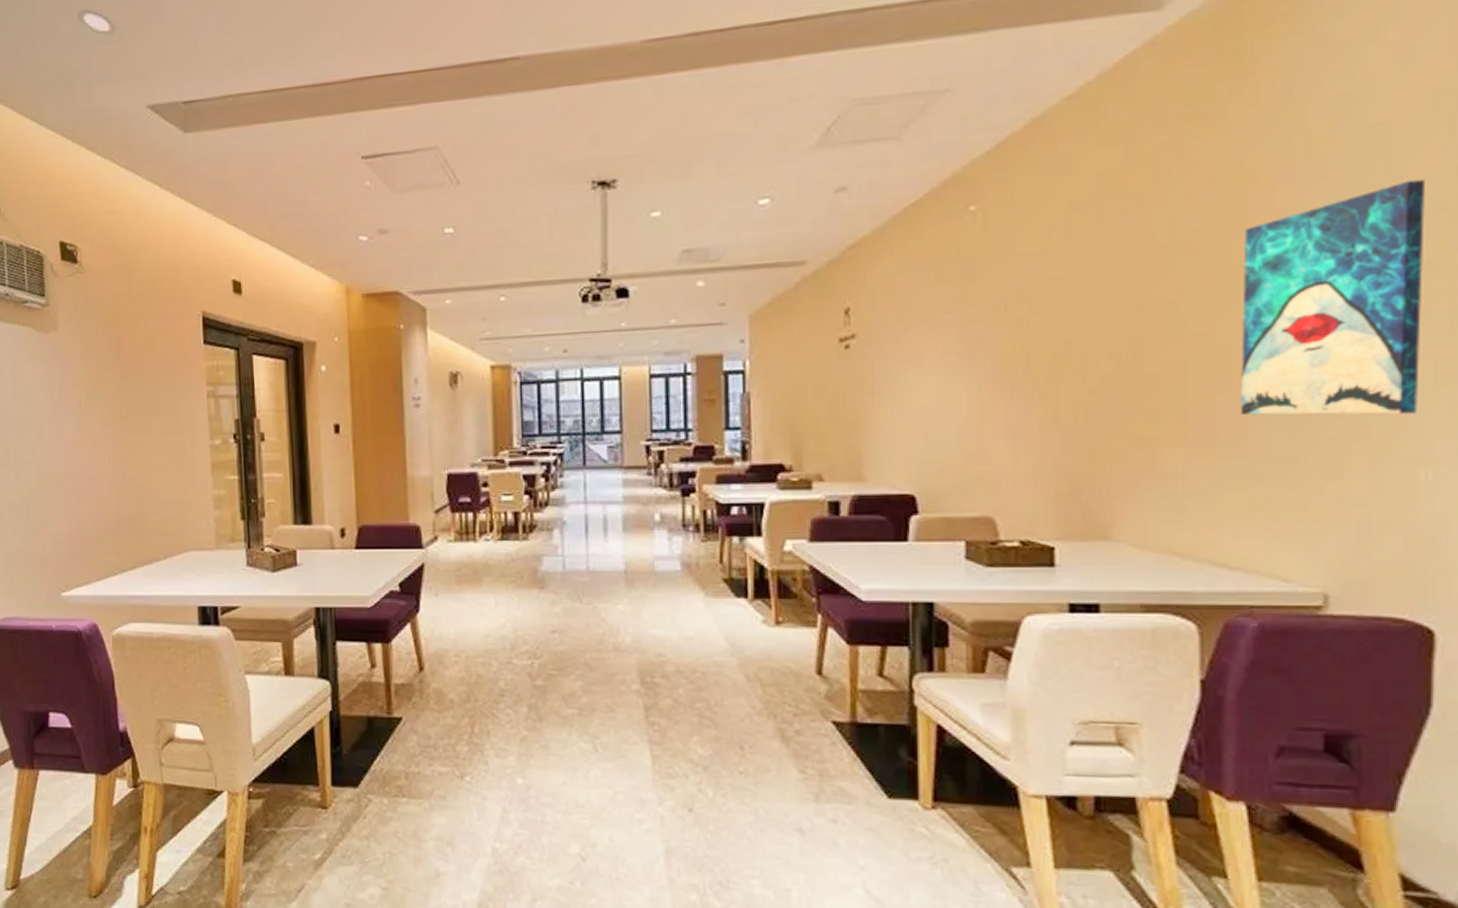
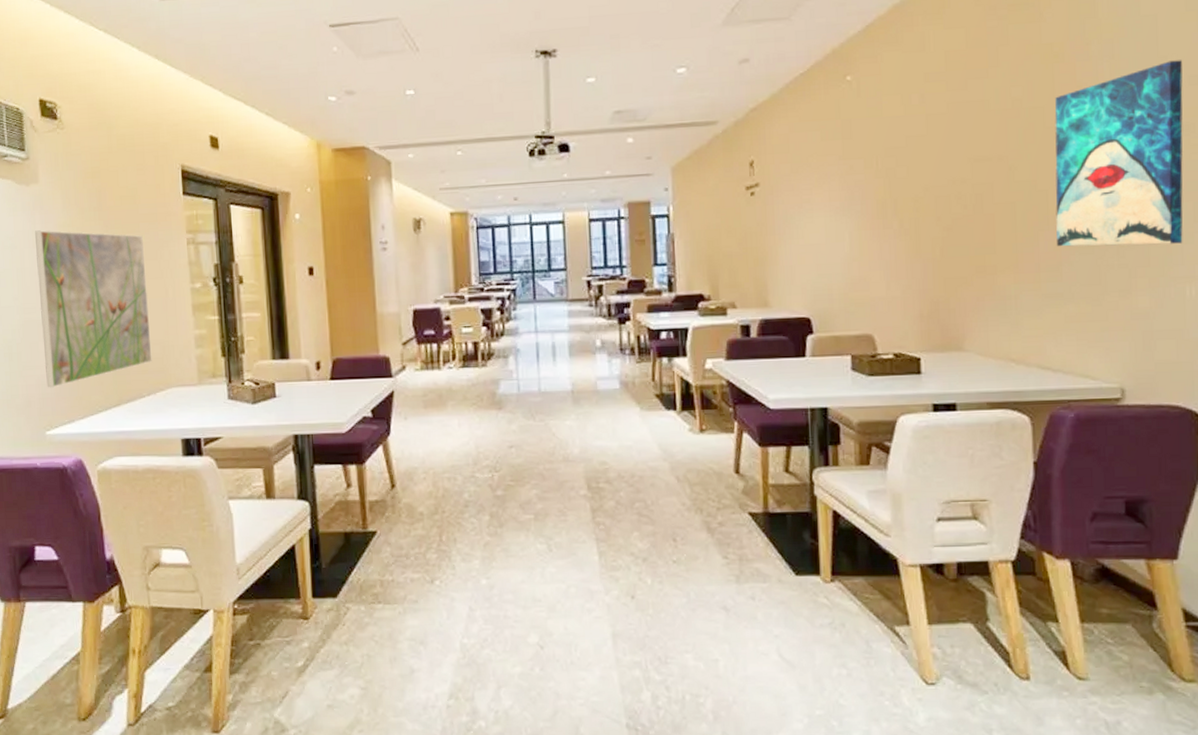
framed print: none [54,380,169,547] -> present [35,230,152,388]

